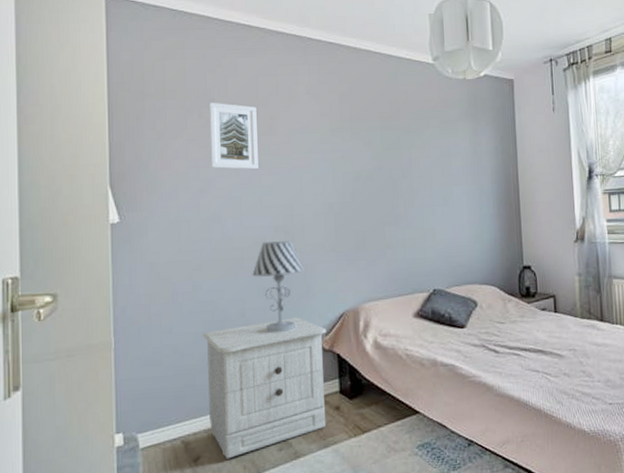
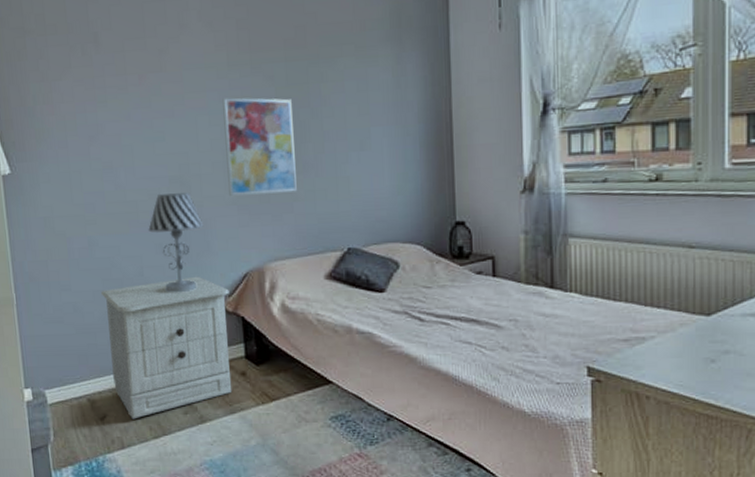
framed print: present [209,102,258,170] -> none [92,36,149,113]
wall art: none [325,159,389,244] -> present [222,98,297,196]

